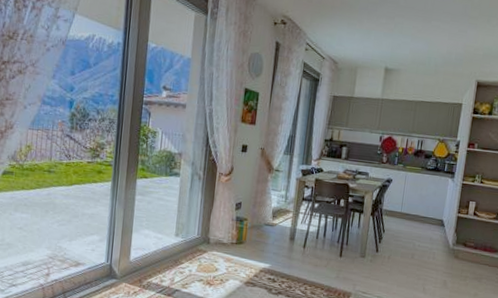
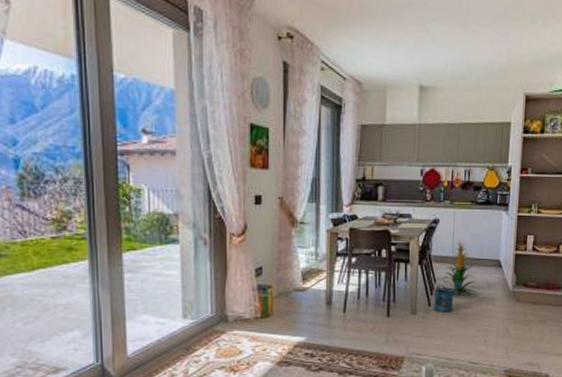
watering can: none [380,232,408,260] -> present [433,280,462,313]
indoor plant: none [389,199,421,249] -> present [441,240,478,296]

